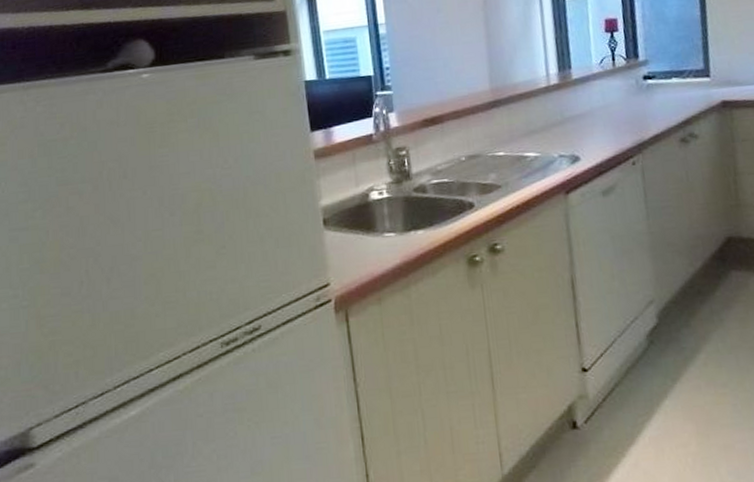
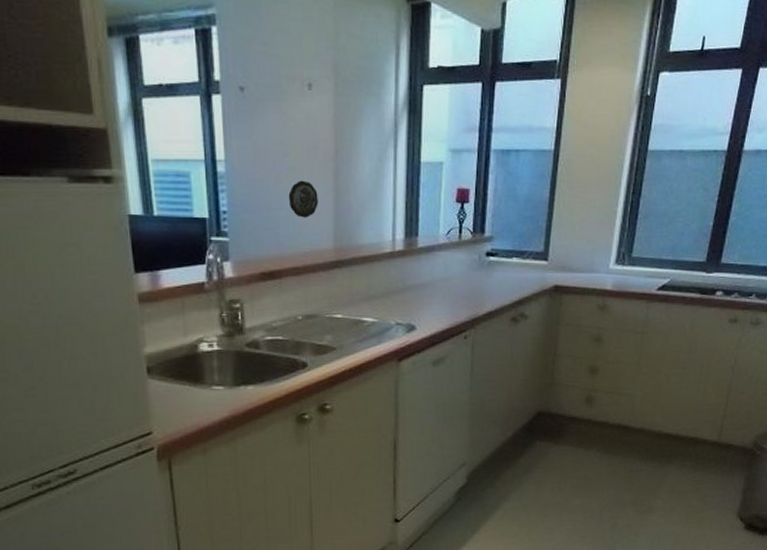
decorative plate: none [444,31,472,65] -> present [288,180,318,218]

